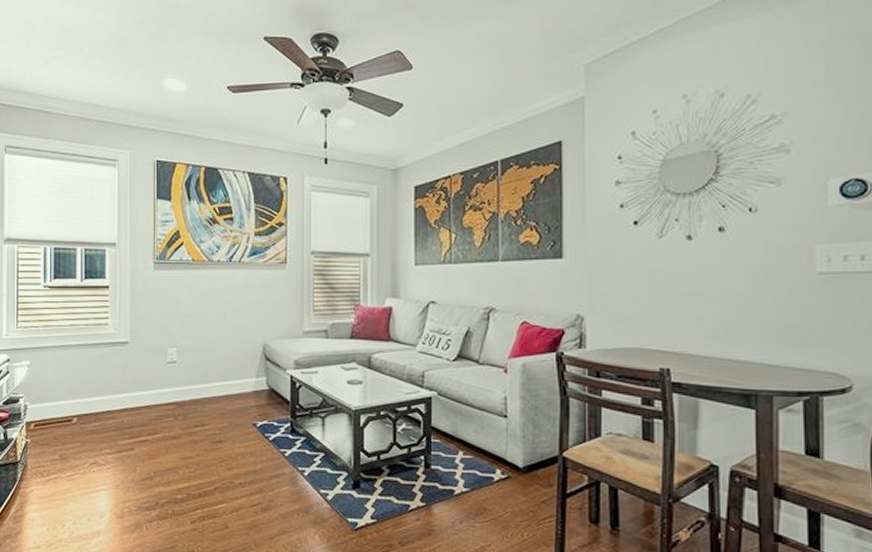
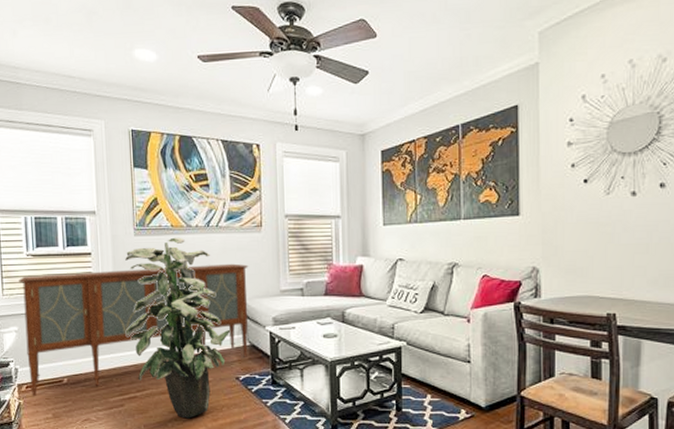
sideboard: none [34,301,271,436] -> present [19,263,249,397]
indoor plant: none [139,272,249,467] -> present [125,237,231,419]

